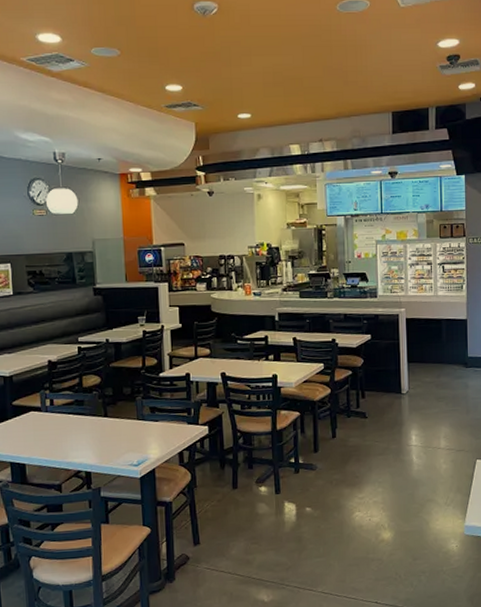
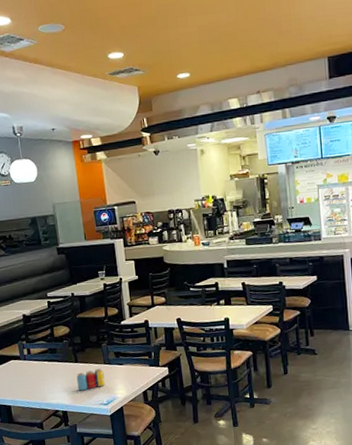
pop: none [104,425,137,450] -> present [76,368,105,391]

